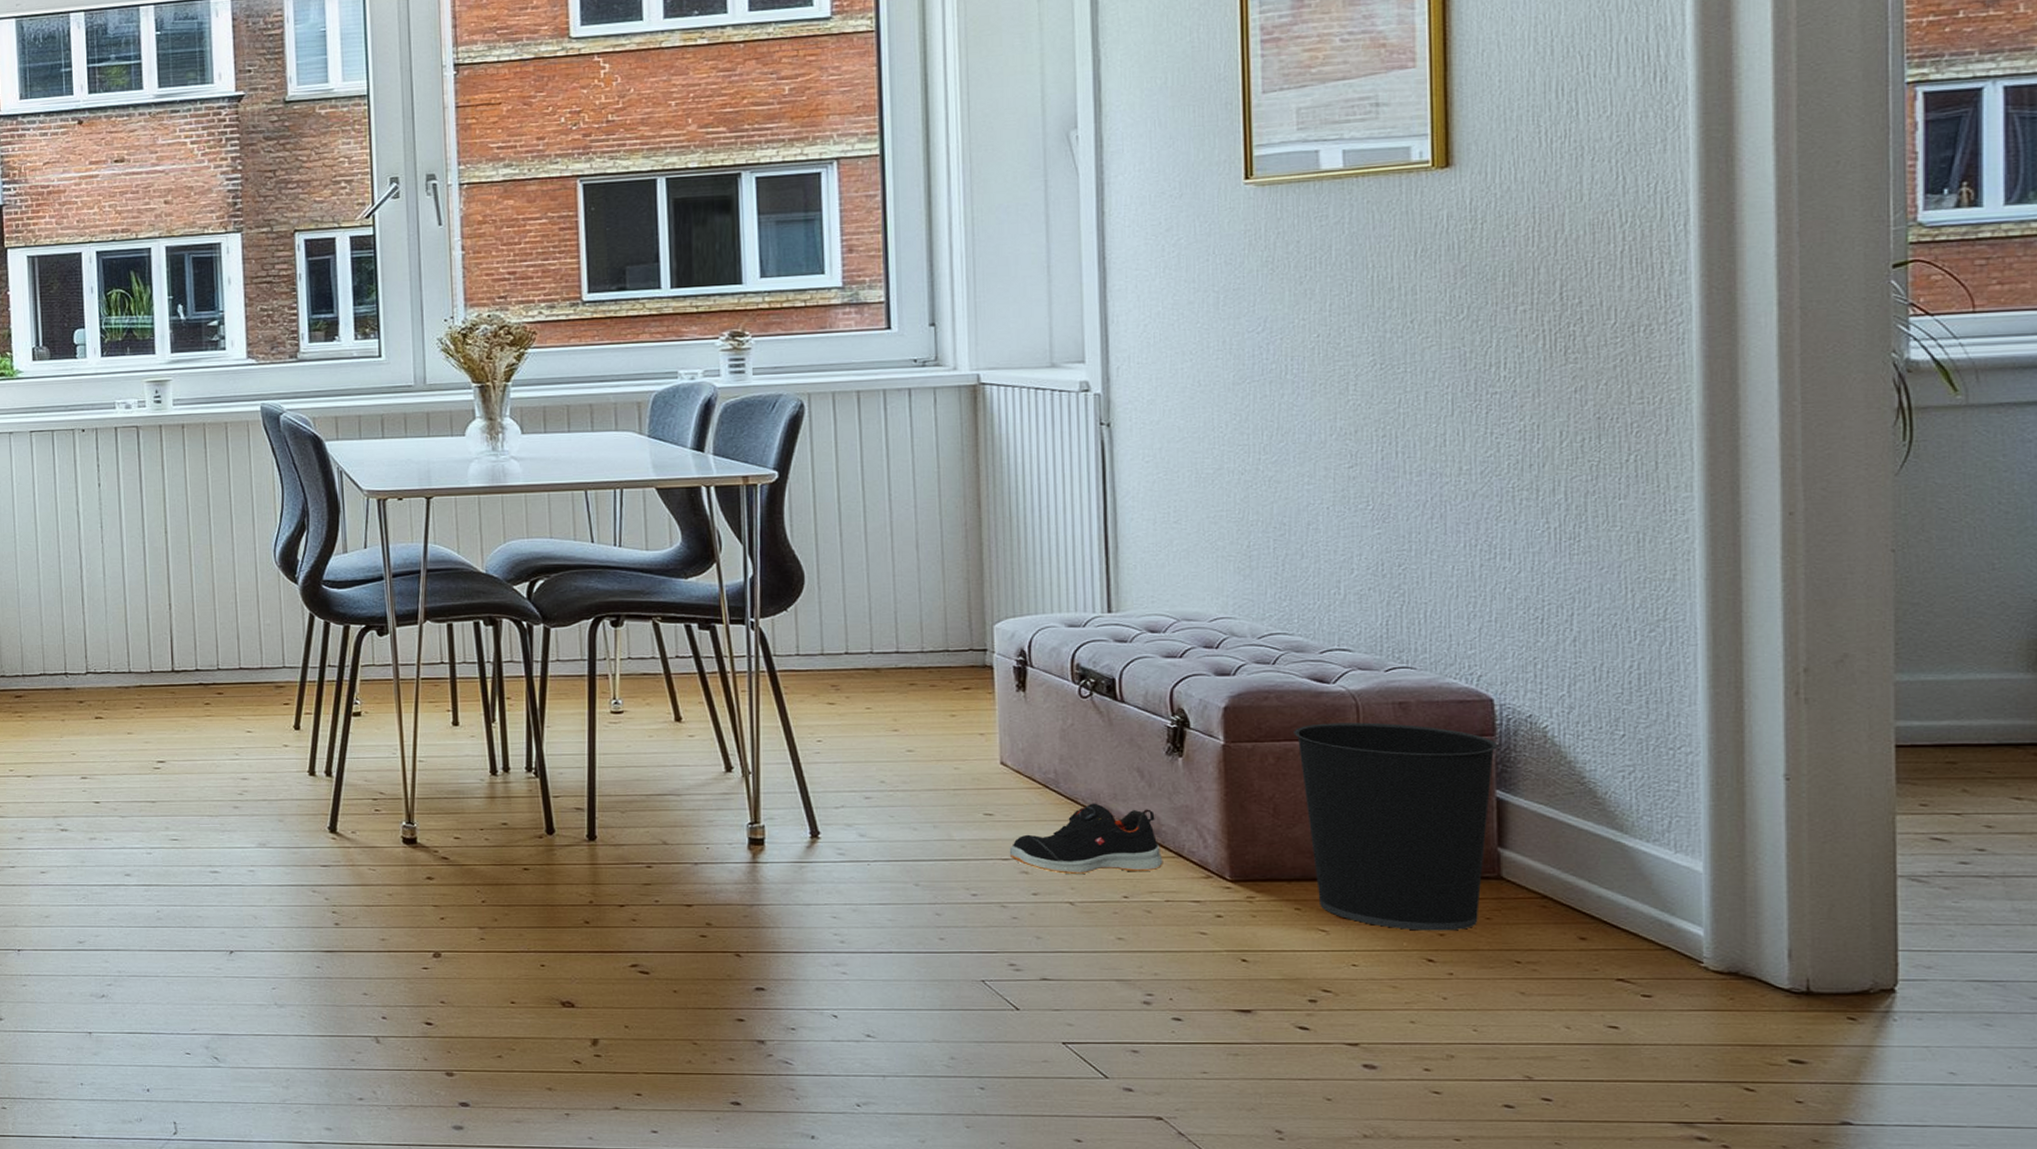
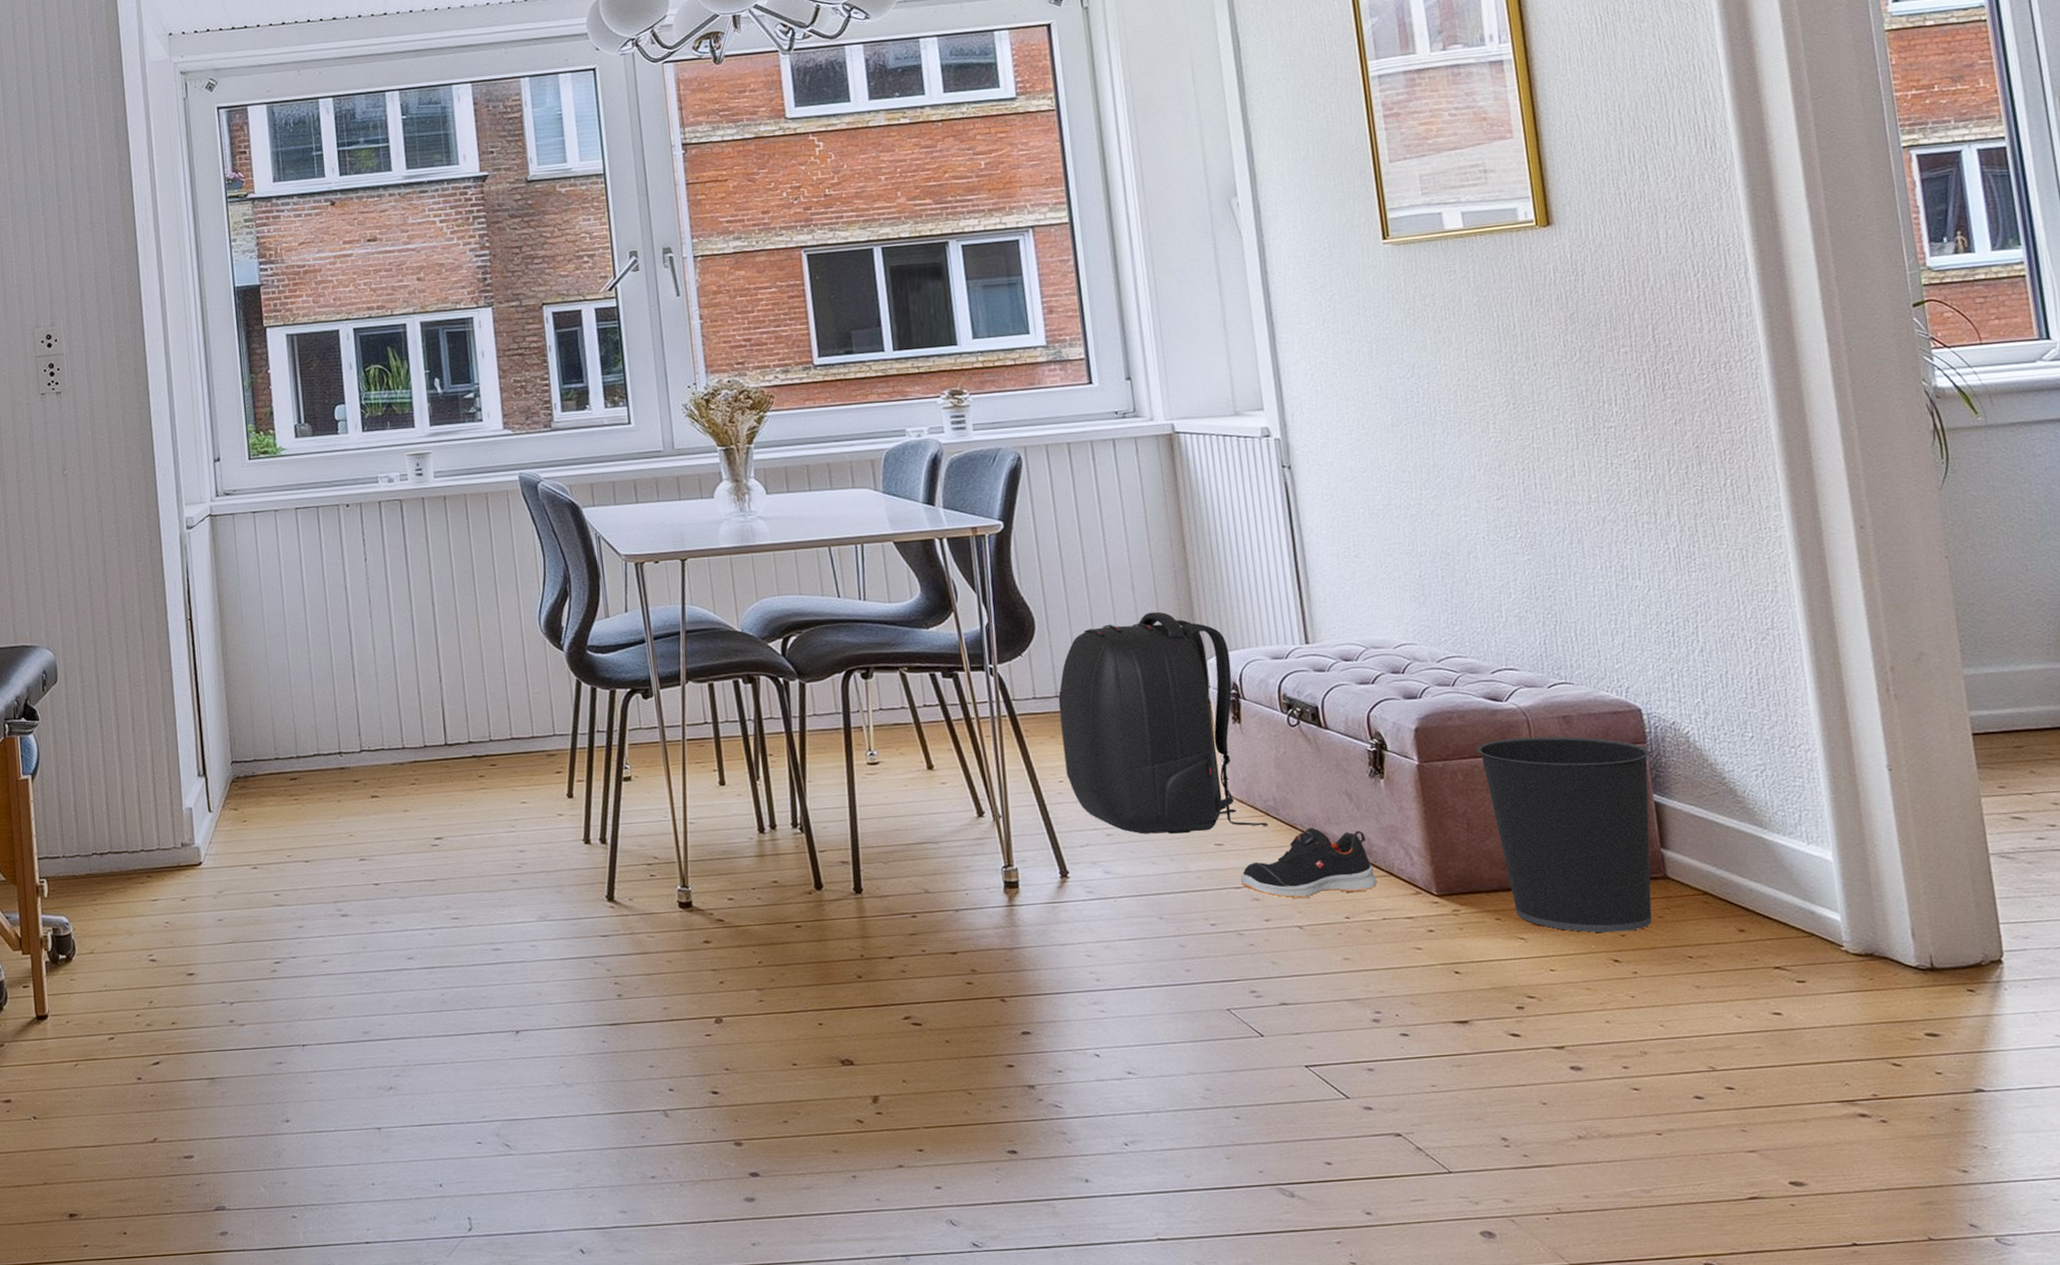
backpack: none [824,572,1046,800] -> present [1058,611,1268,834]

